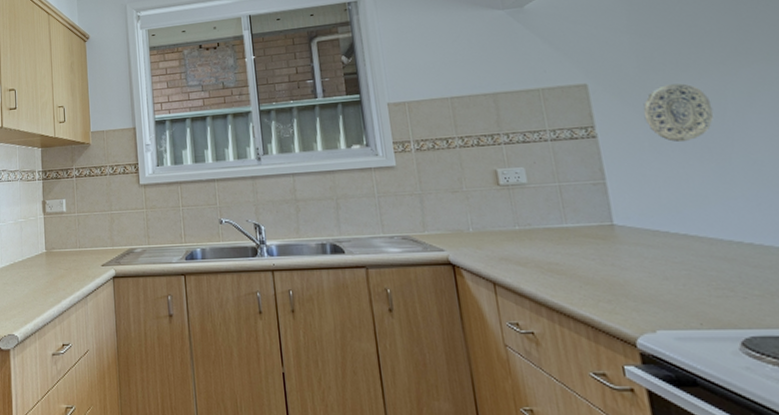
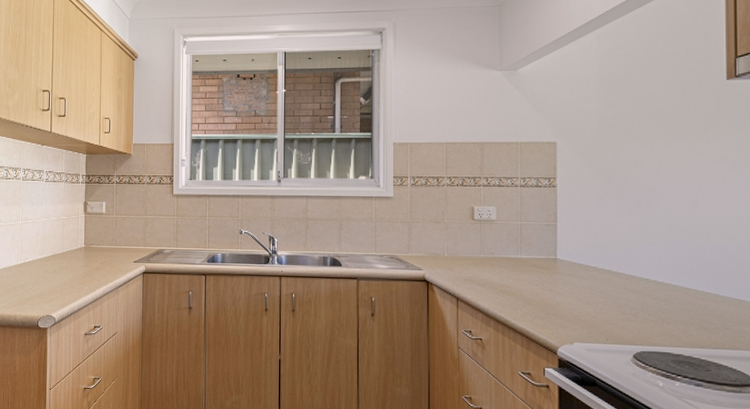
decorative plate: present [643,83,714,142] -> none [596,149,649,197]

